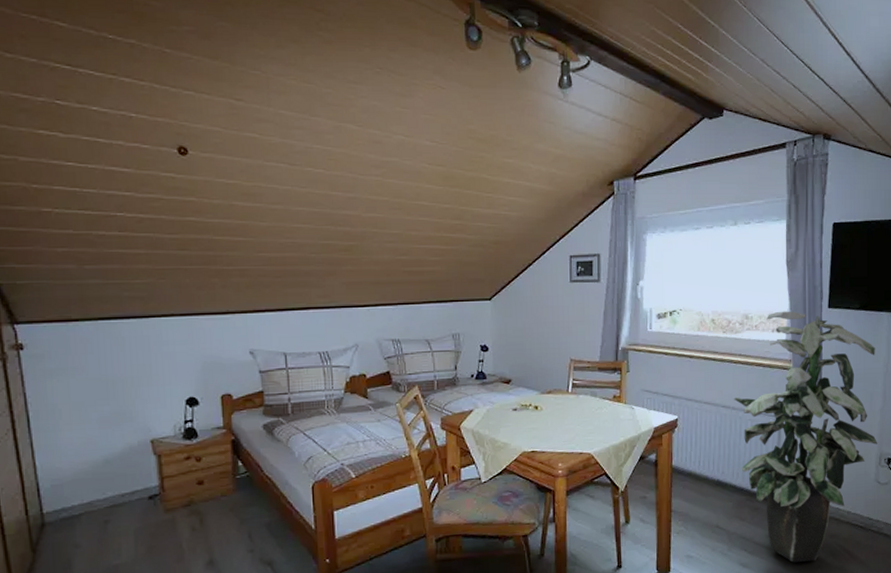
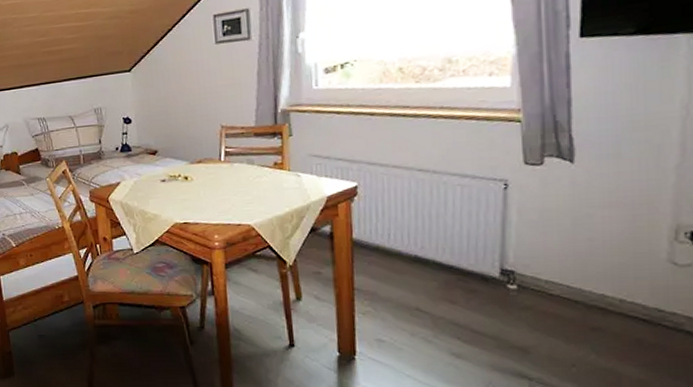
indoor plant: present [734,311,878,563] -> none [435,46,673,359]

